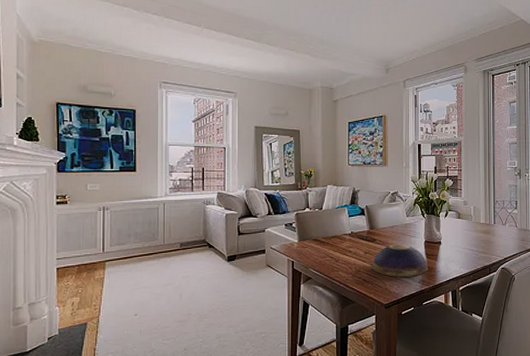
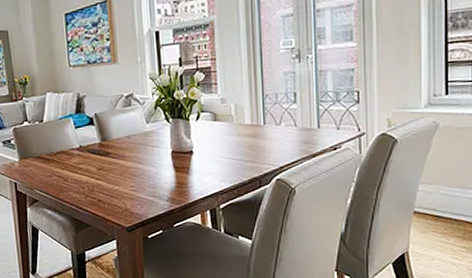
decorative bowl: present [372,244,428,277] -> none [108,156,178,196]

